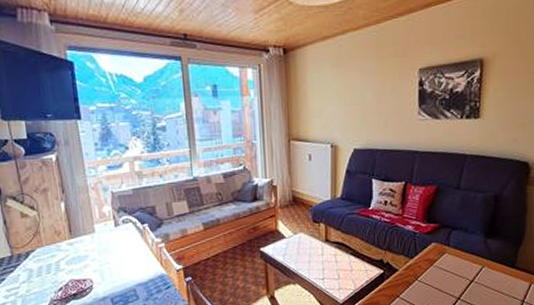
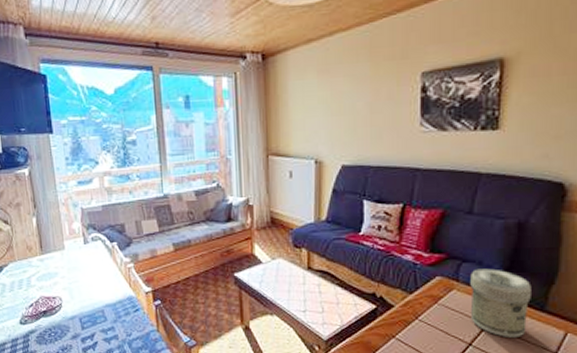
jar: none [459,234,505,291] -> present [470,268,532,338]

